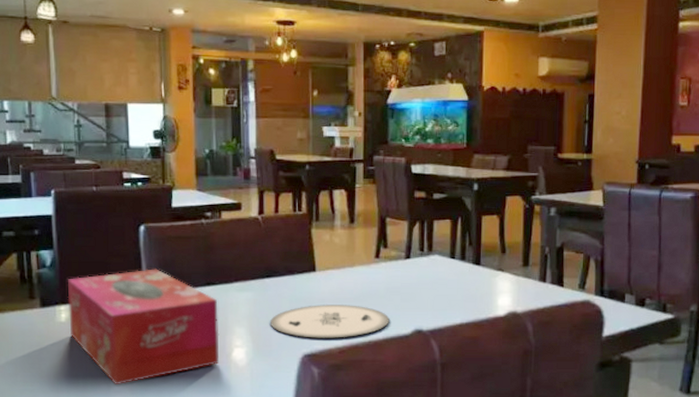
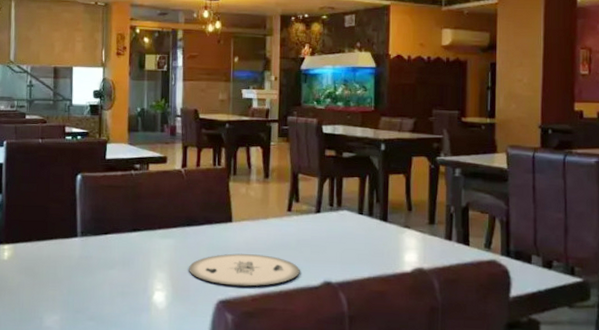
tissue box: present [67,269,220,386] -> none [10,214,142,321]

